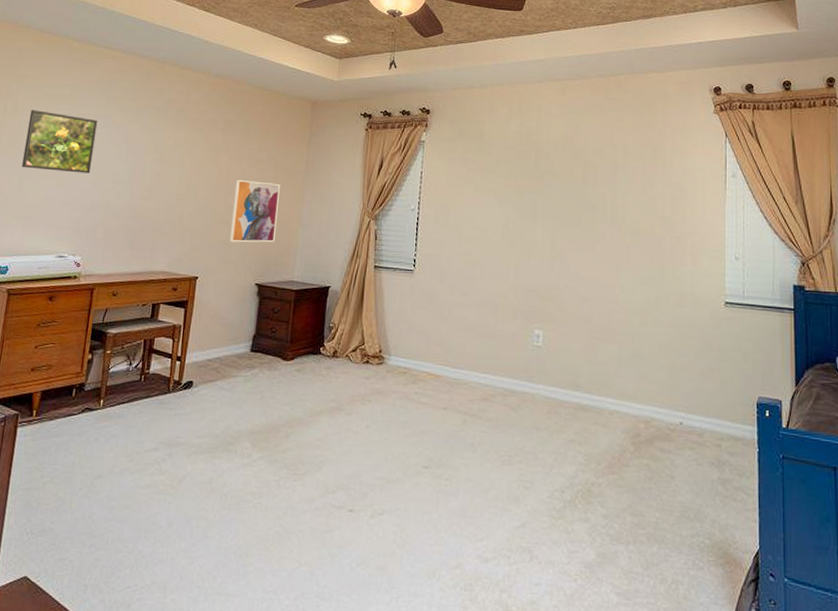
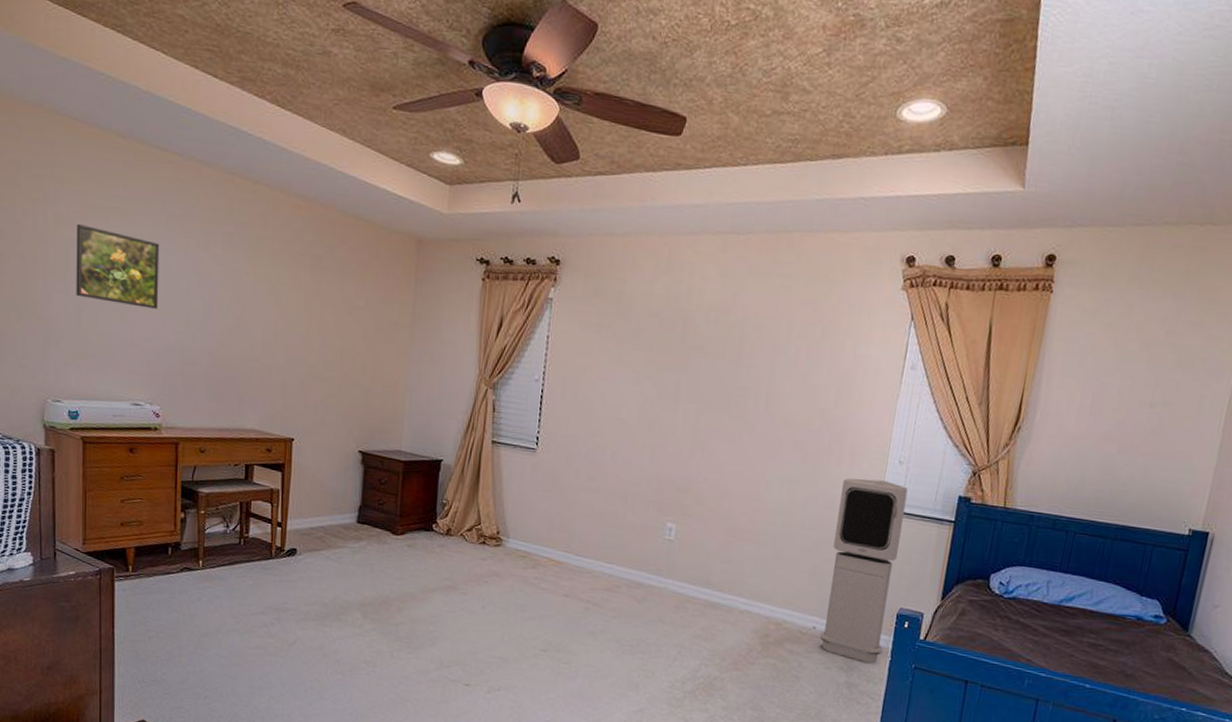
wall art: present [229,180,280,243] -> none [326,330,382,406]
air purifier: none [687,275,749,457] -> present [819,478,908,664]

